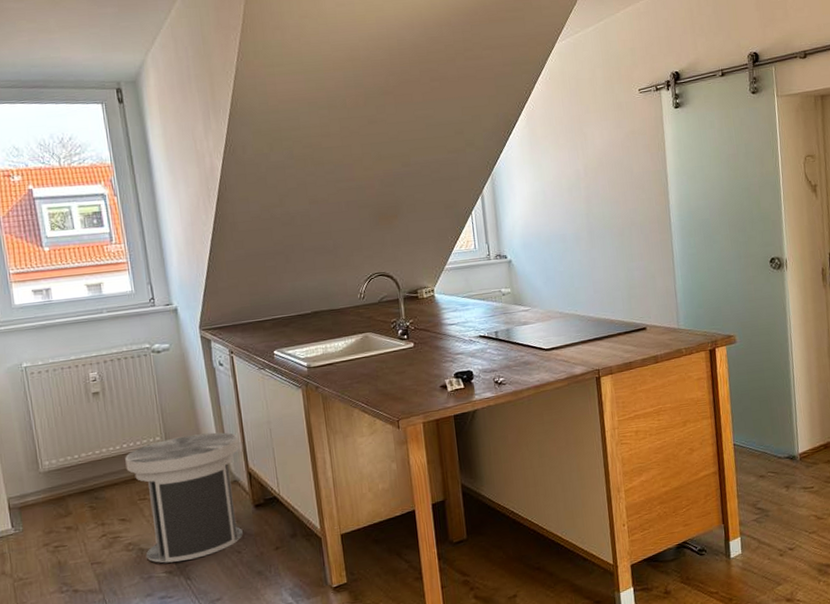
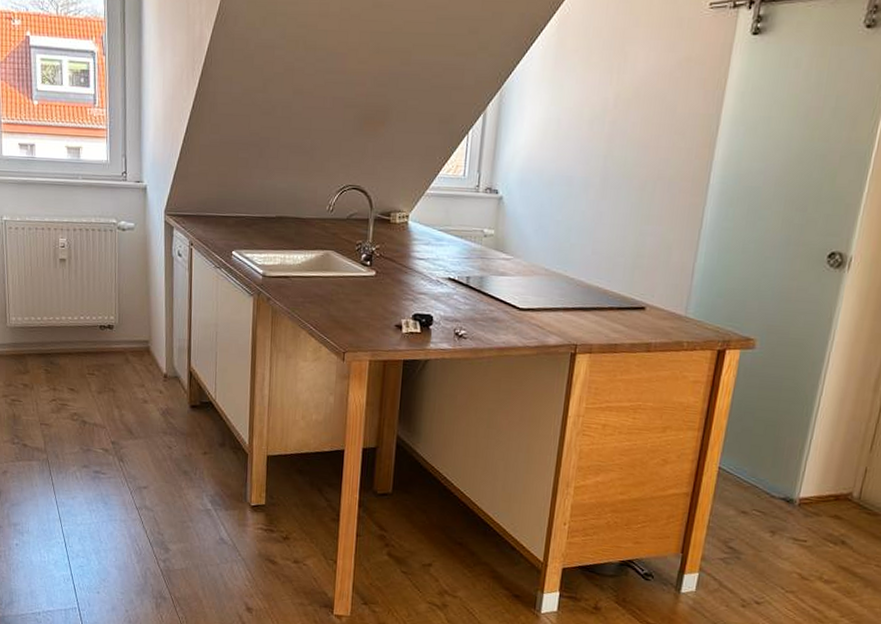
trash can: present [125,432,243,563] -> none [80,320,185,444]

